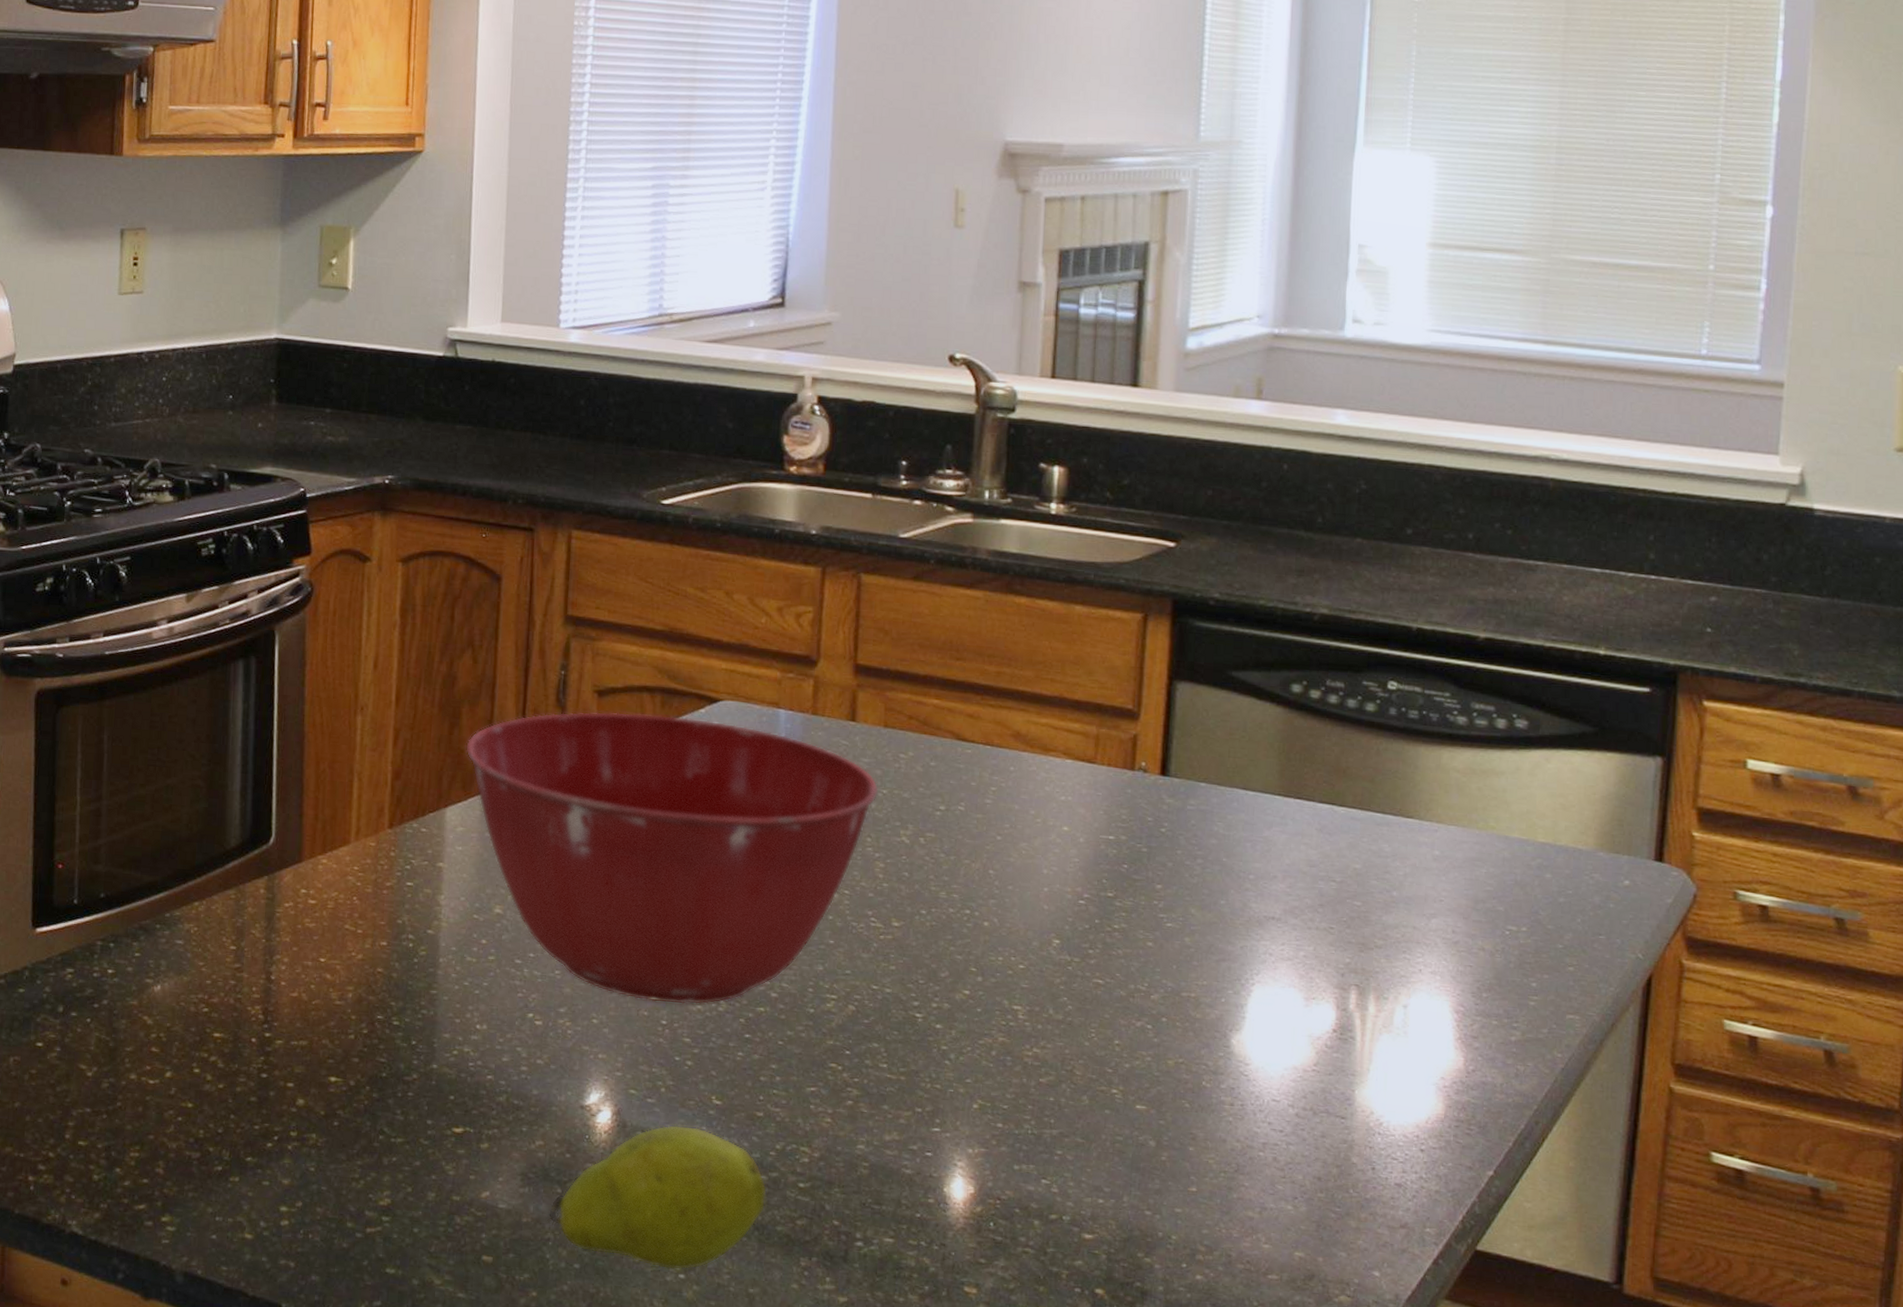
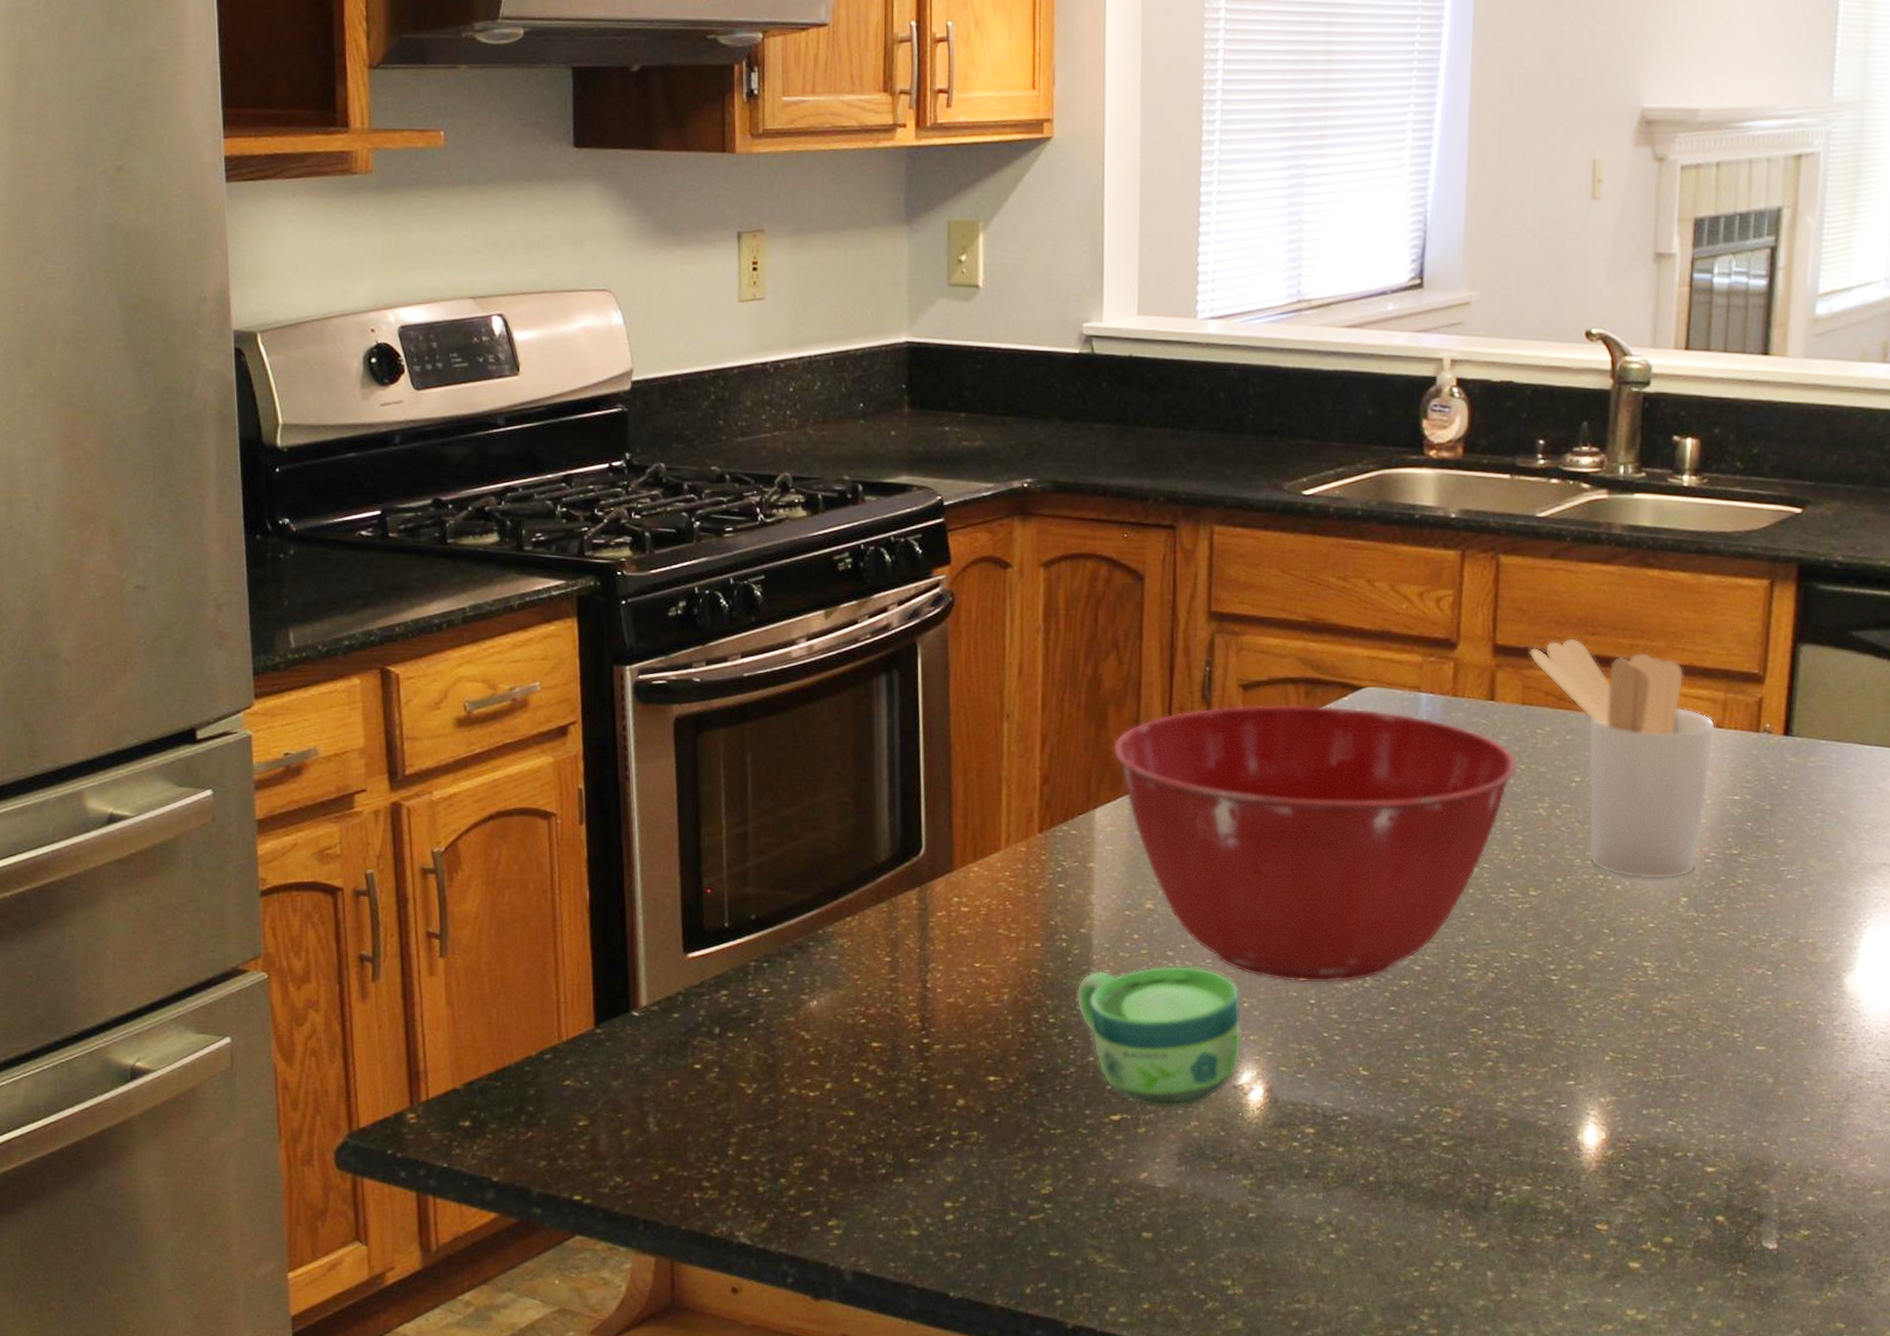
cup: none [421,974,590,1125] -> present [1076,965,1242,1108]
fruit: present [549,1124,767,1271] -> none [1205,1096,1412,1231]
utensil holder: none [891,661,1088,918] -> present [1529,637,1716,880]

